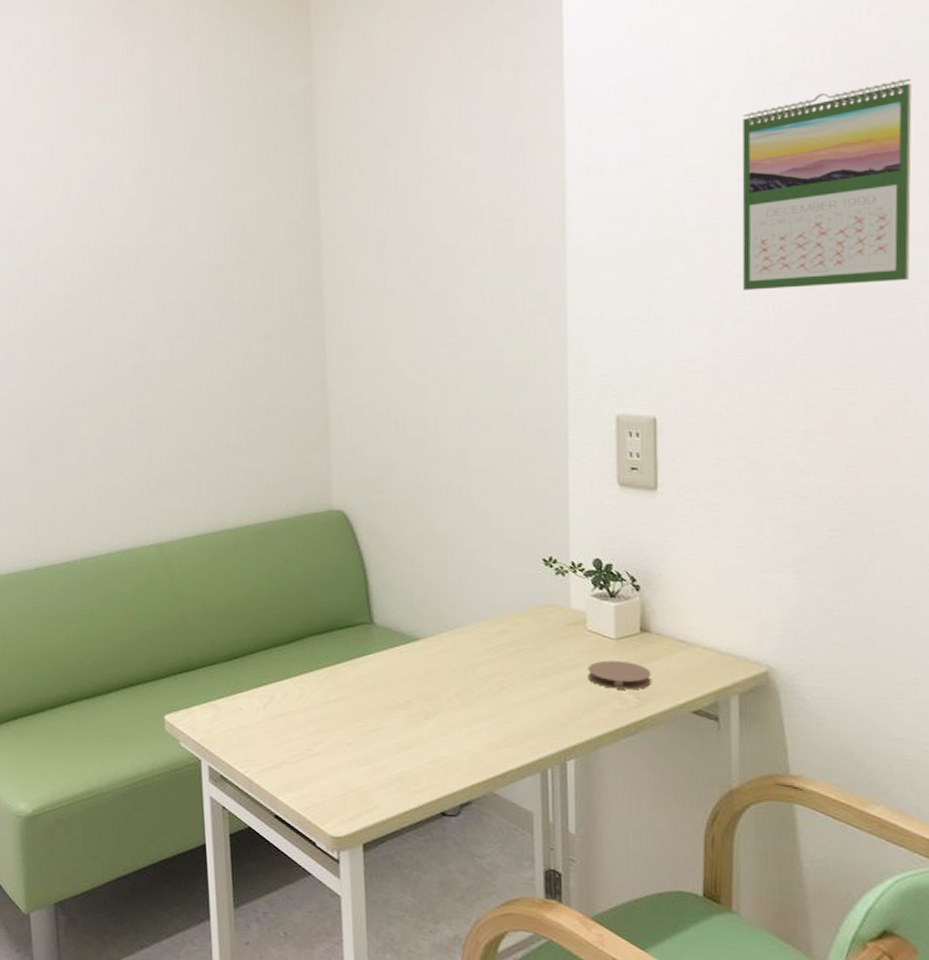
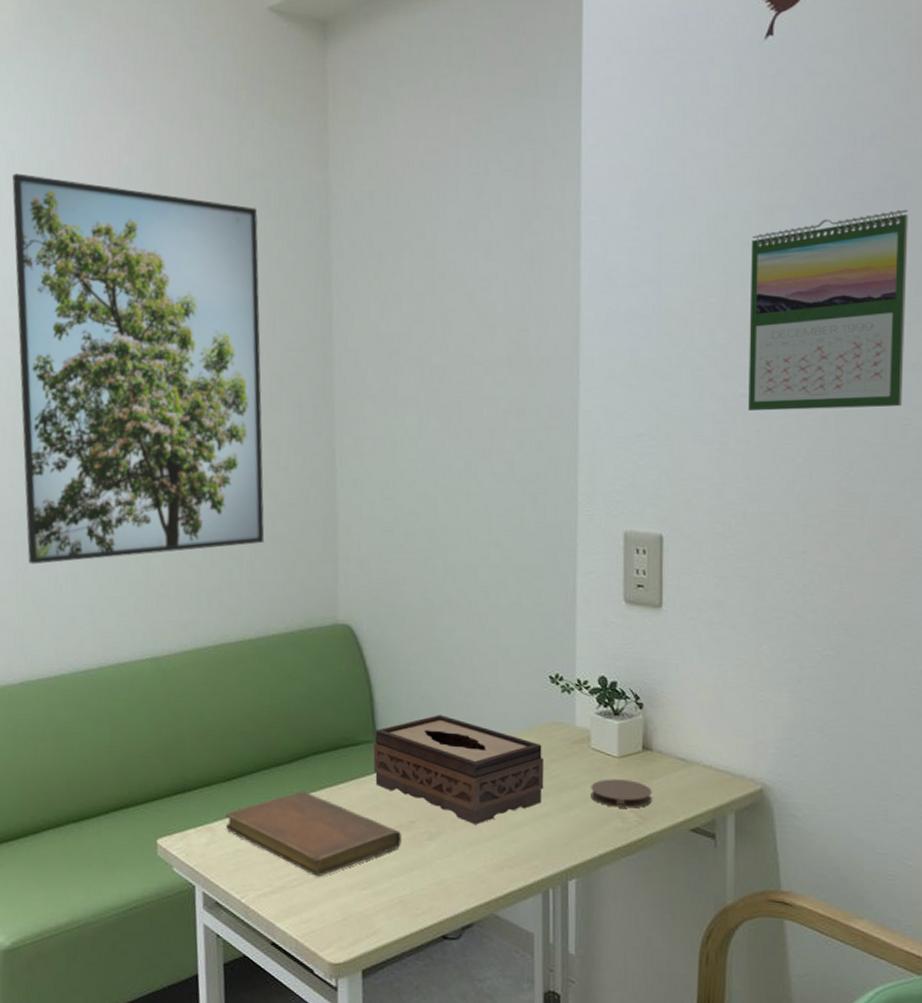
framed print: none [17,95,260,458] -> present [12,173,265,565]
notebook: none [228,671,399,754] -> present [225,791,402,877]
tissue box: none [369,596,540,705] -> present [373,714,545,825]

